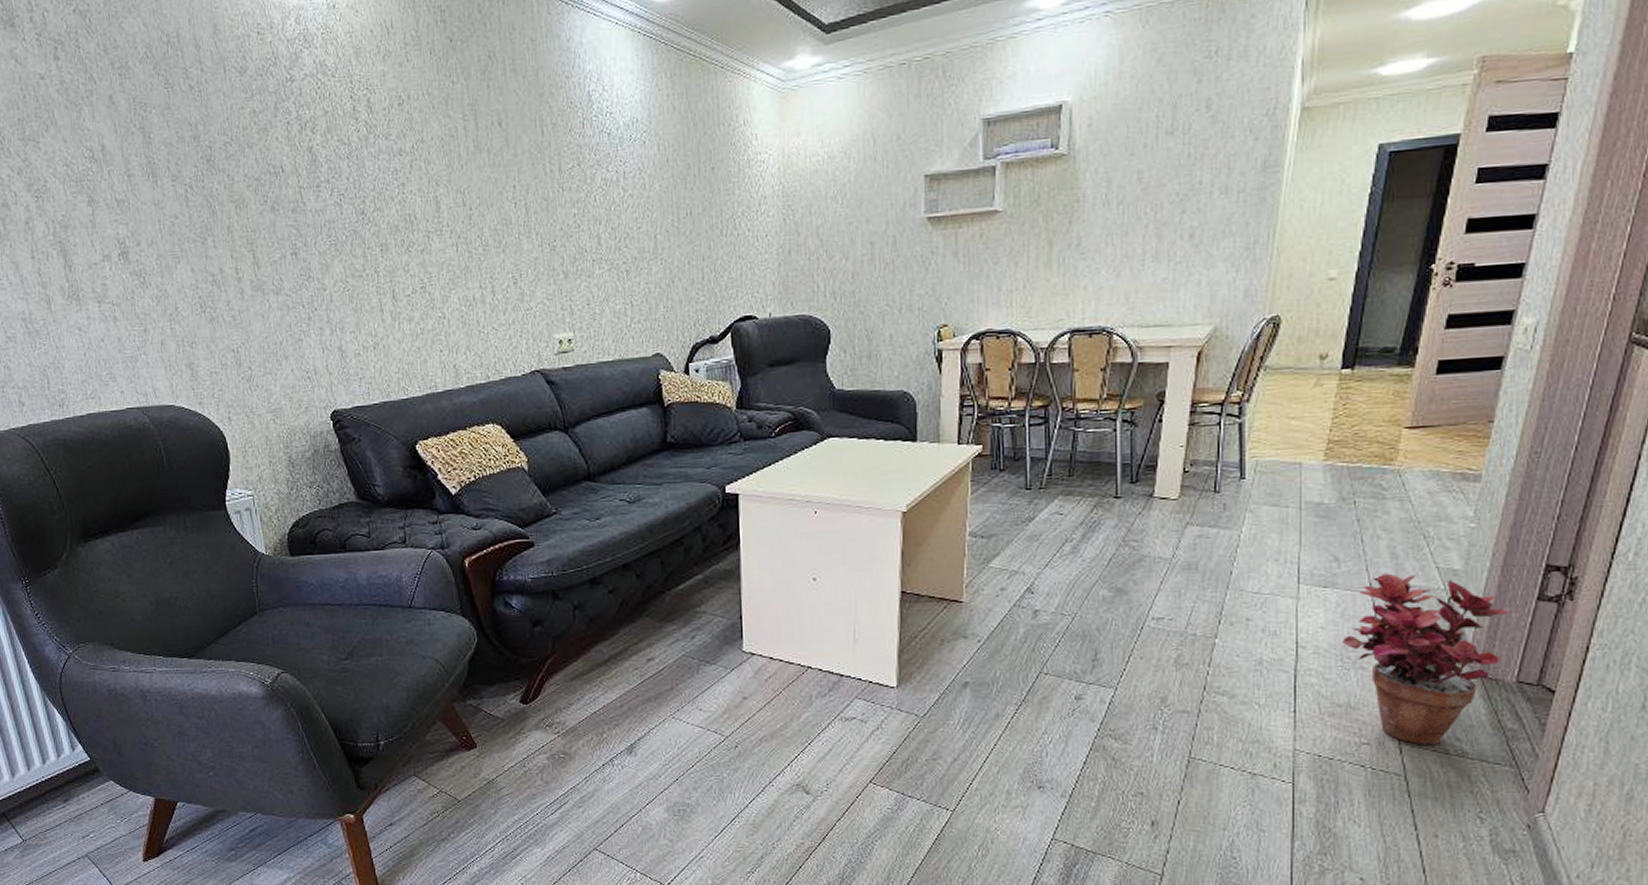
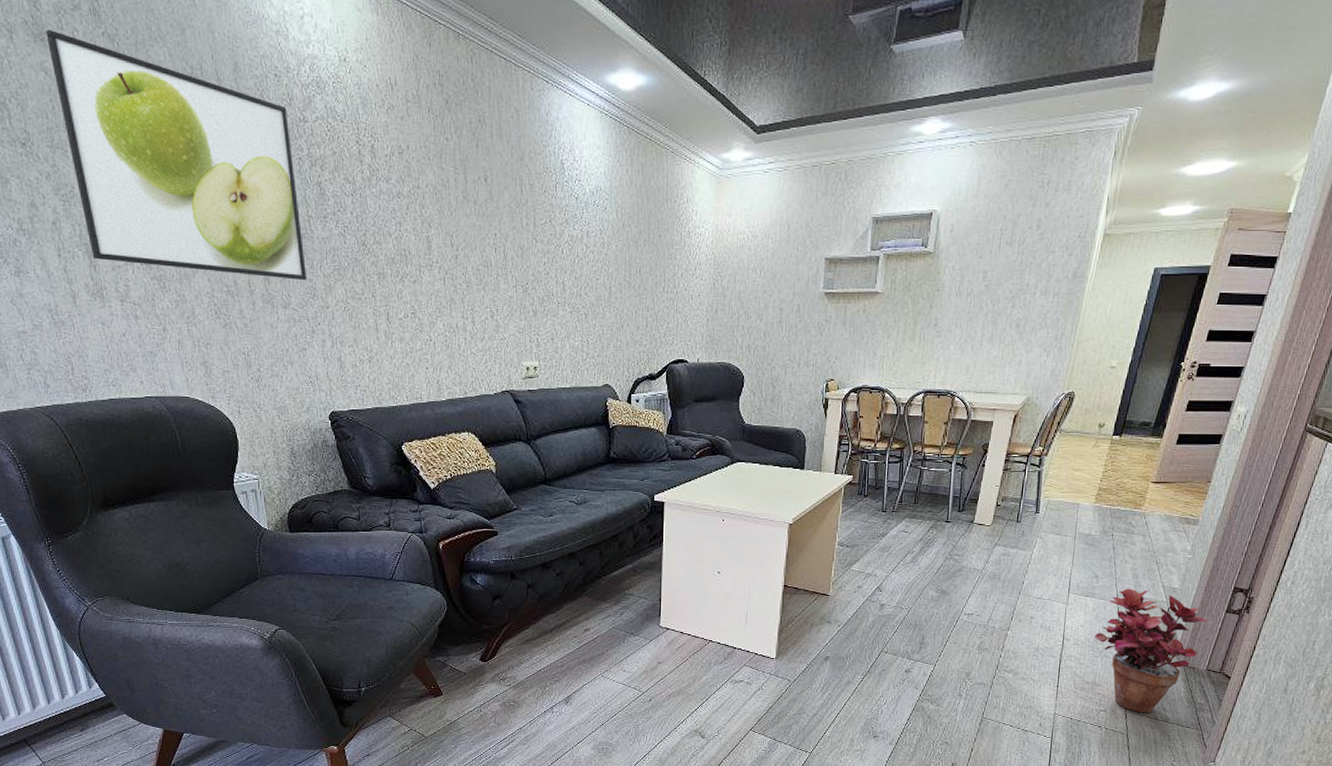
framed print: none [15,13,300,262] -> present [46,29,307,281]

